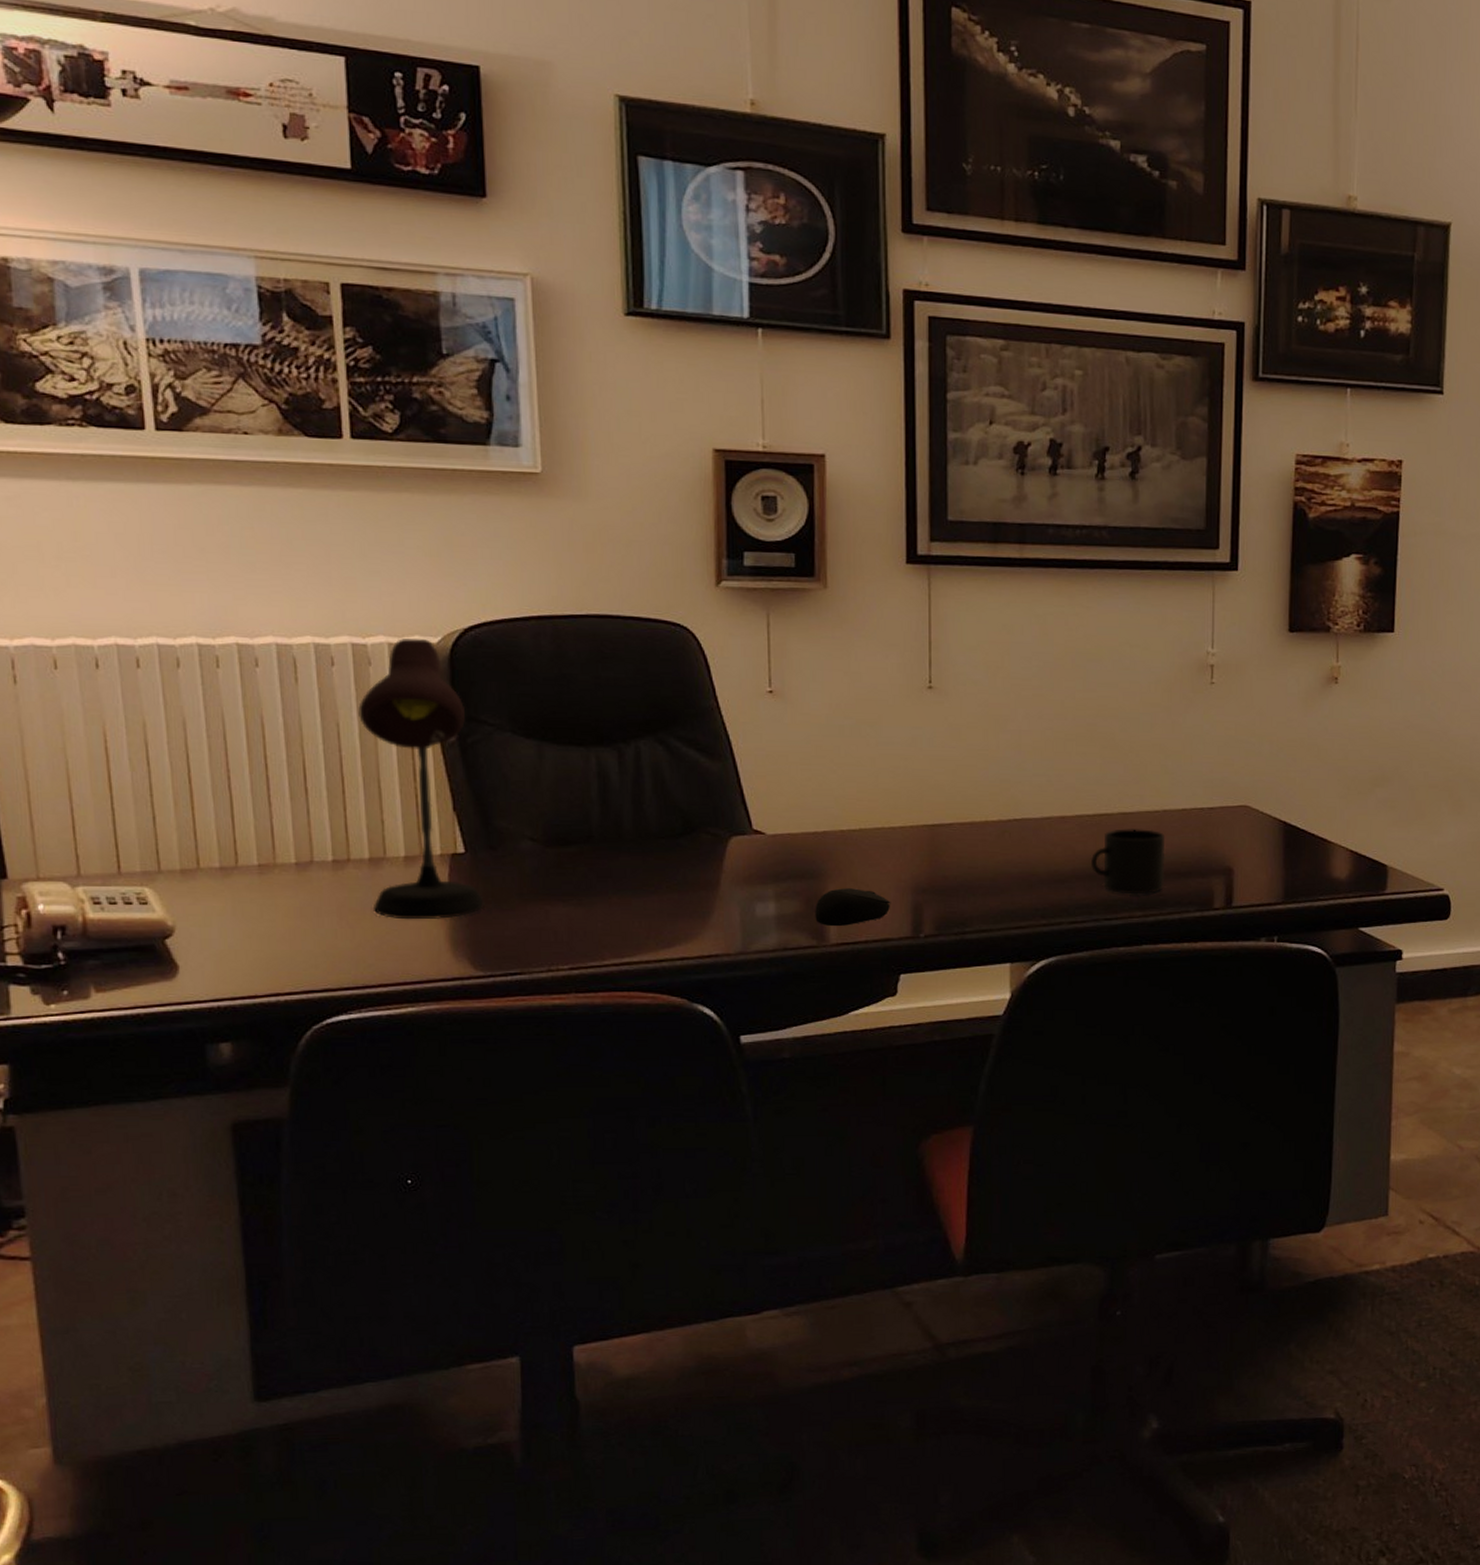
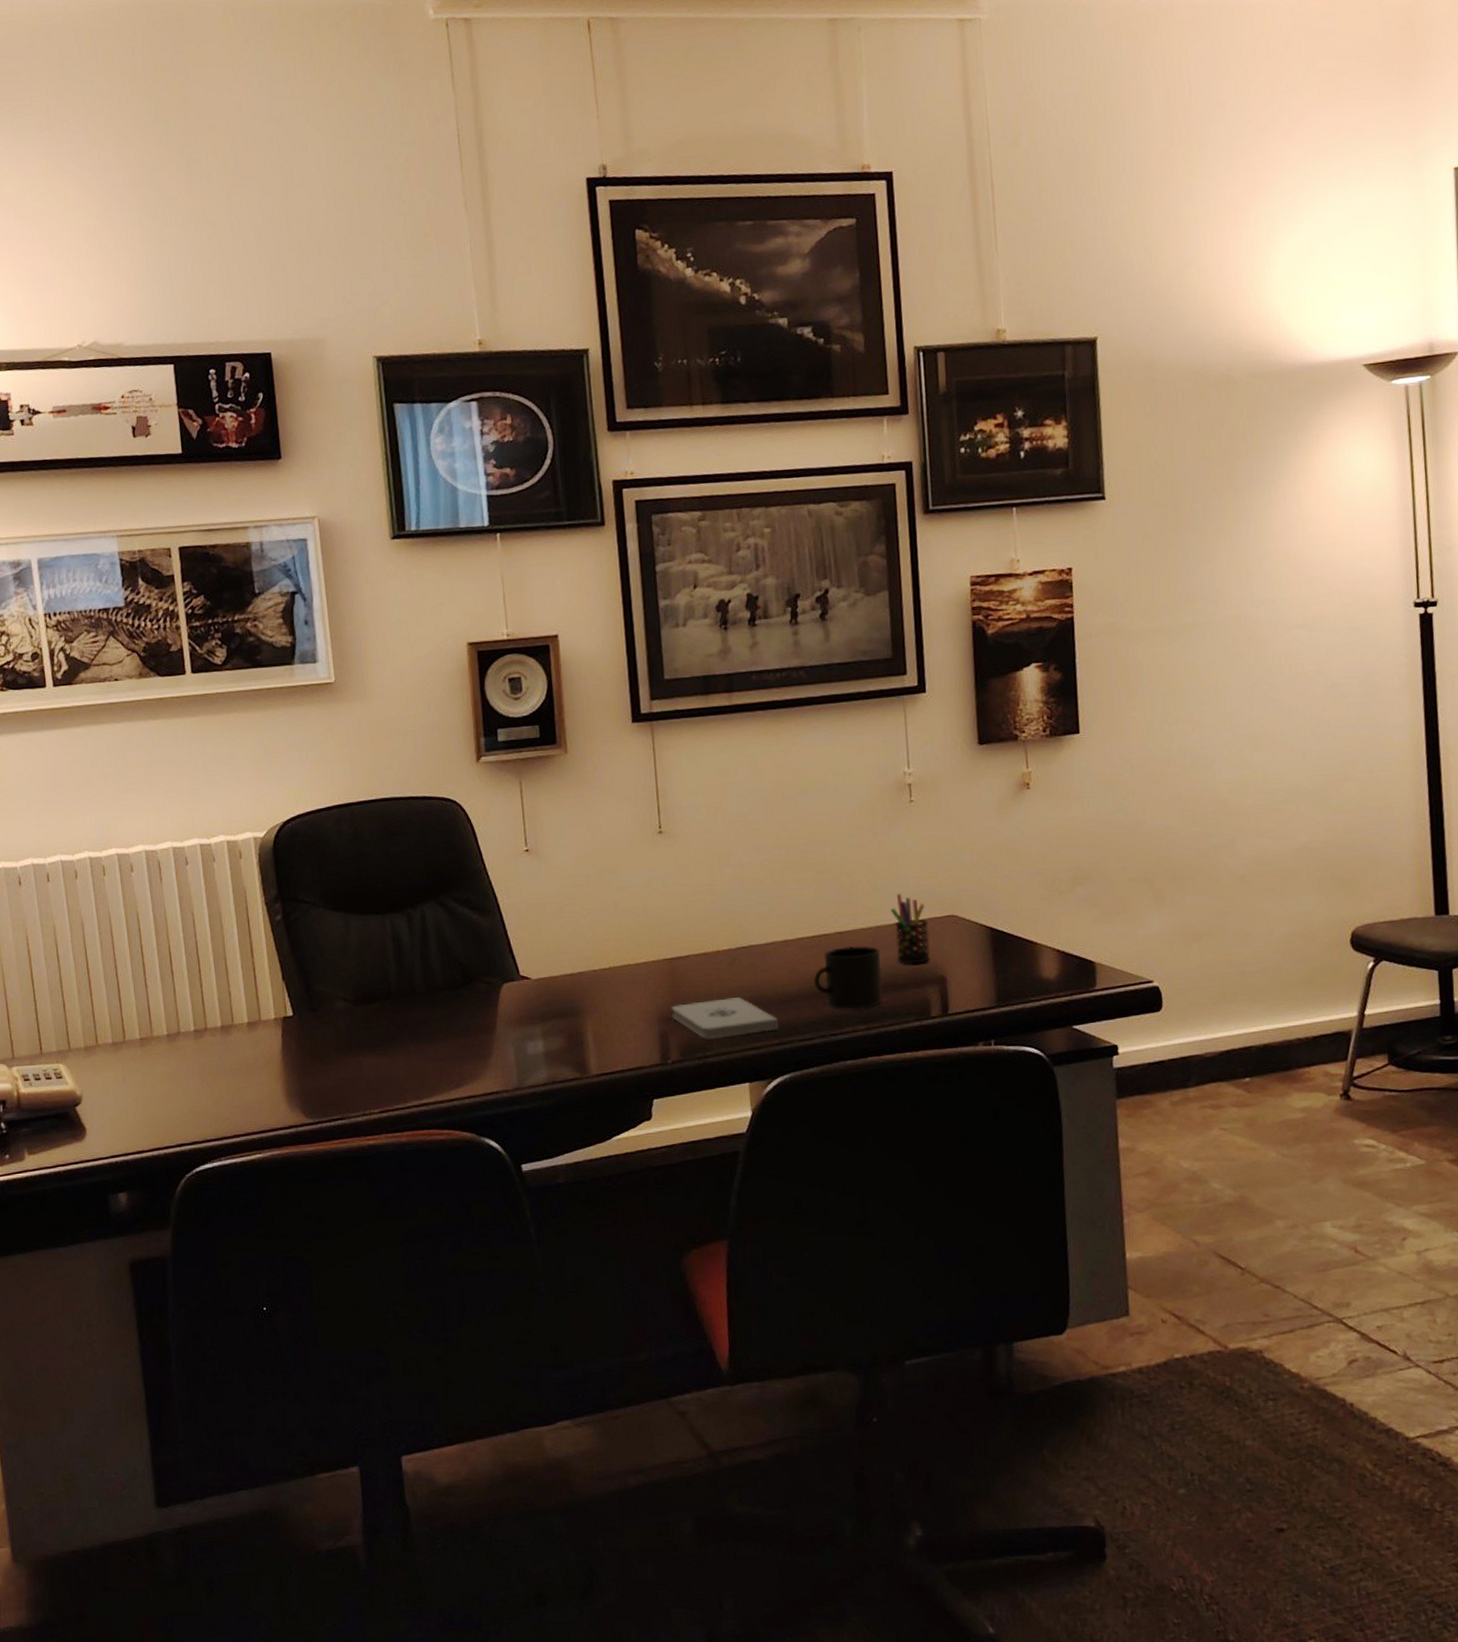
desk lamp: present [358,638,484,920] -> none [207,835,310,1078]
computer mouse: present [815,888,891,927] -> none [576,1022,641,1059]
notepad: none [928,872,1047,914] -> present [671,997,778,1039]
pen holder: none [1180,778,1219,853] -> present [891,893,930,964]

